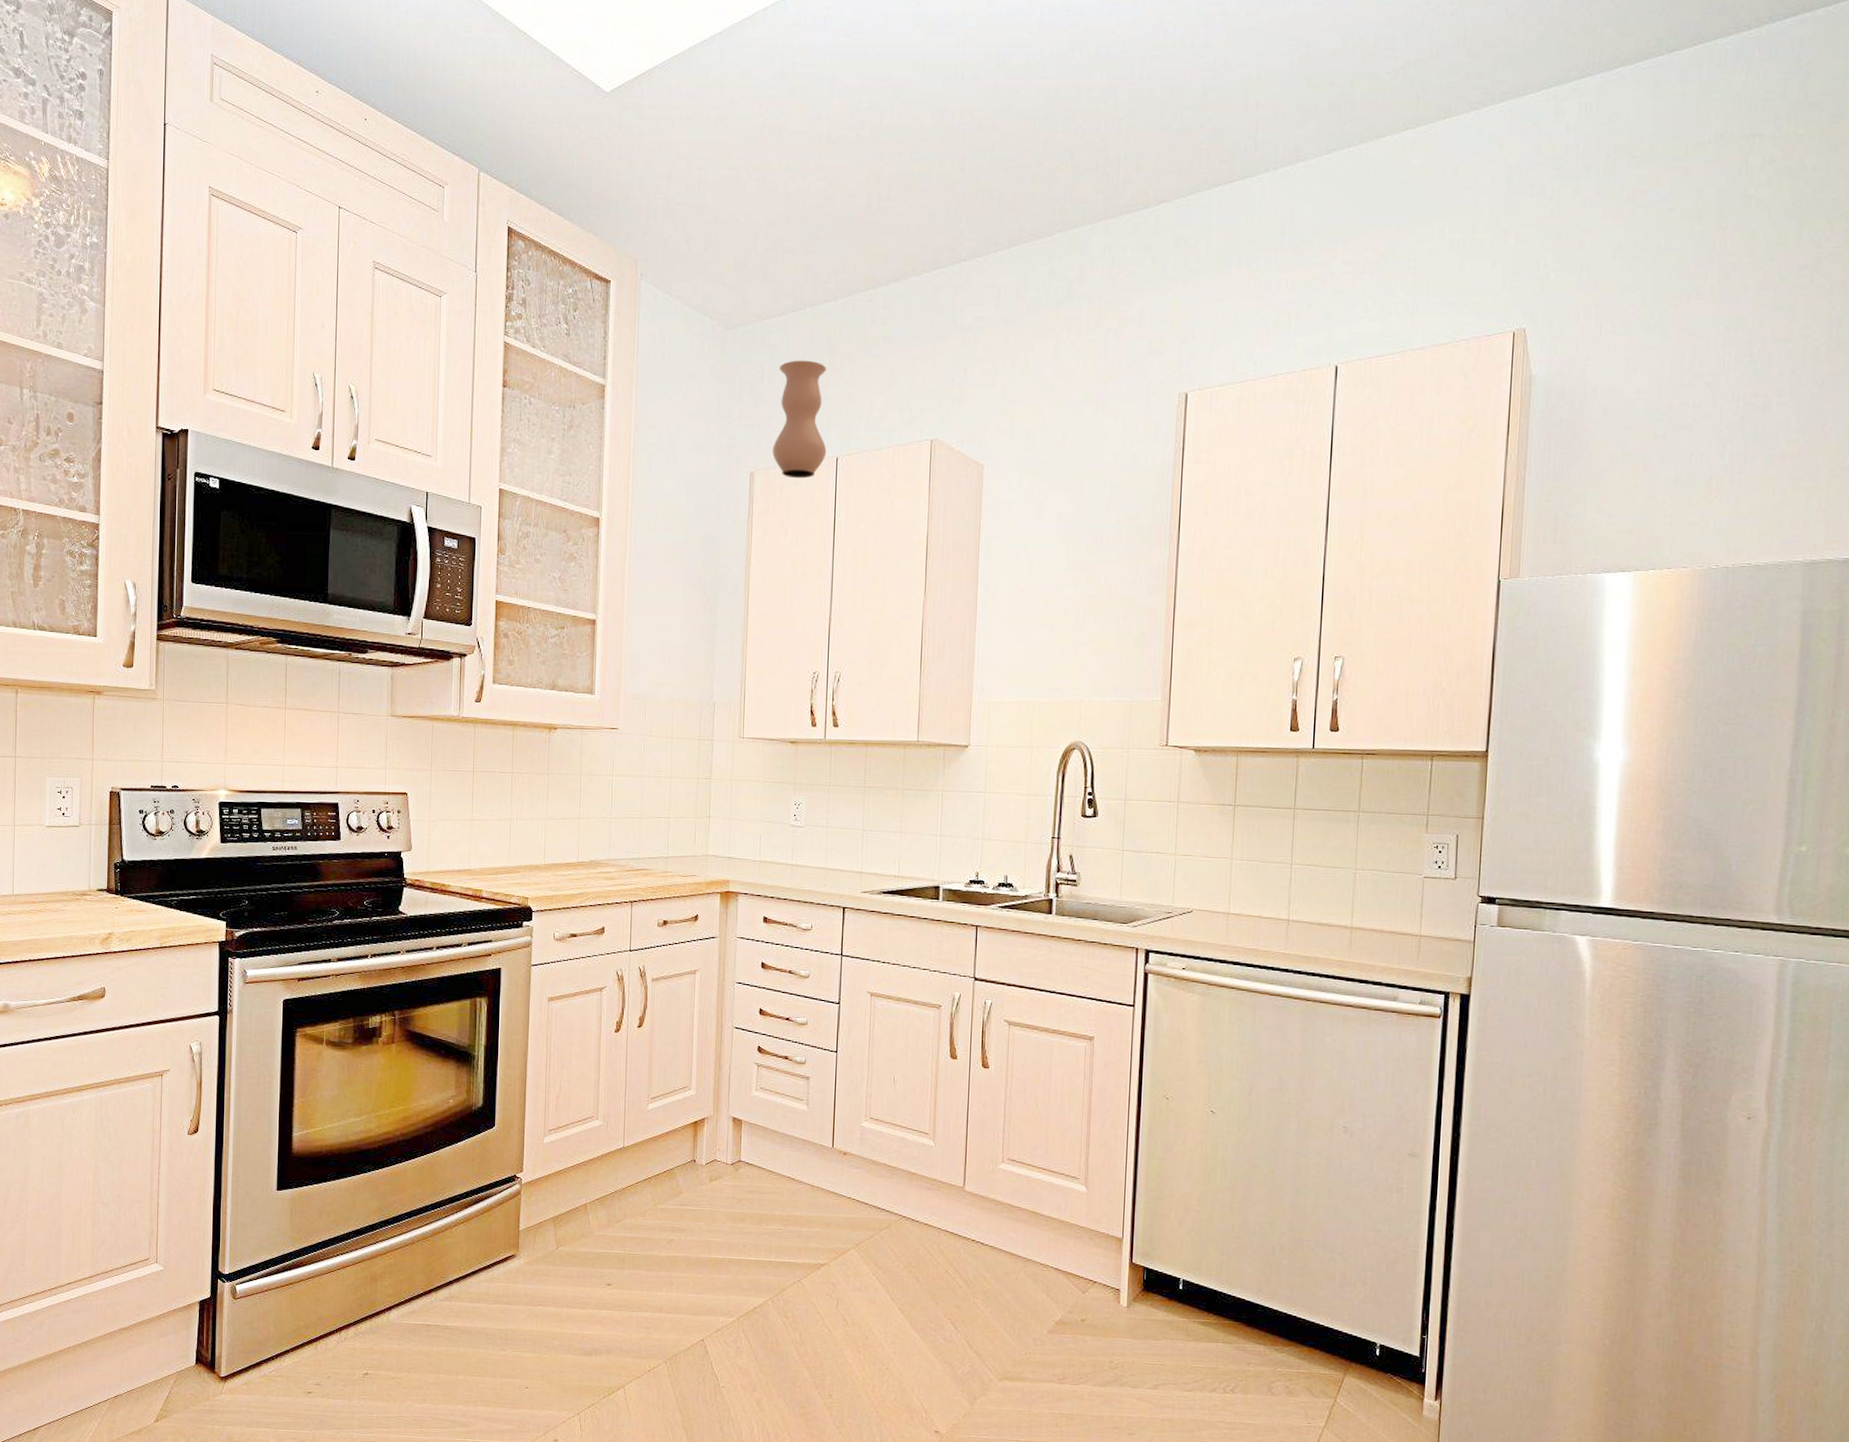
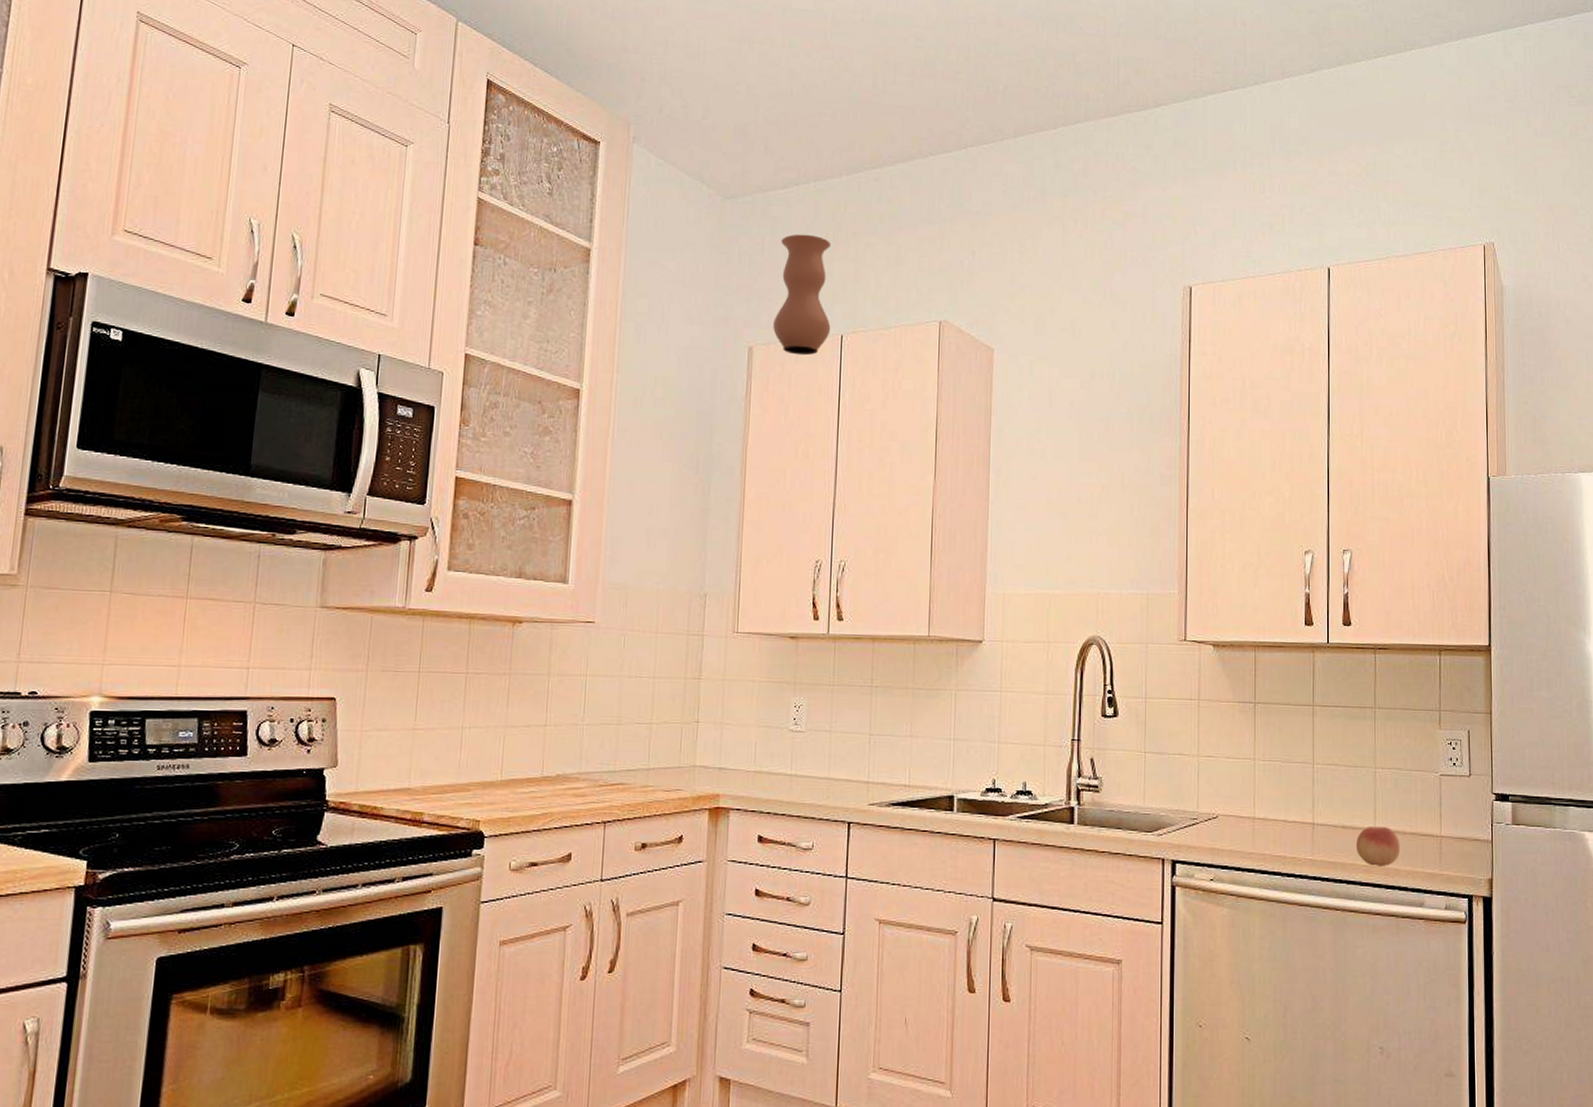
fruit: none [1330,924,1377,963] -> present [1355,827,1401,868]

